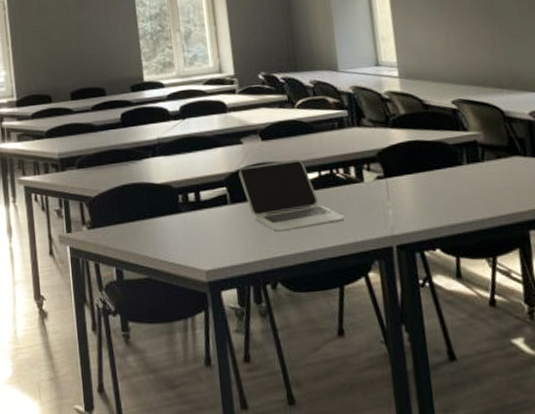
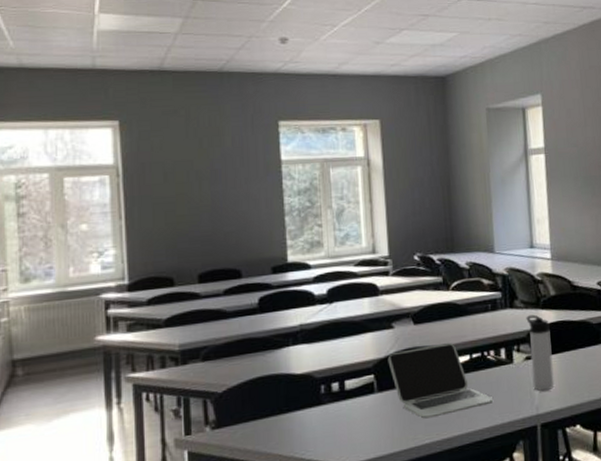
thermos bottle: none [375,133,409,212] -> present [526,314,555,391]

